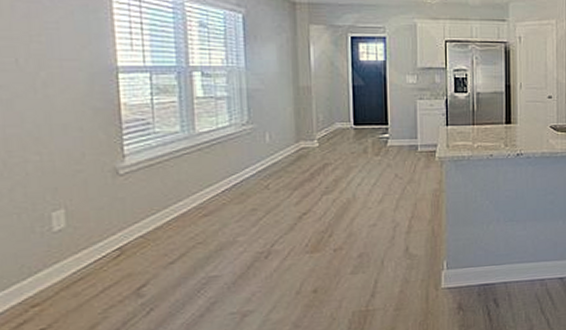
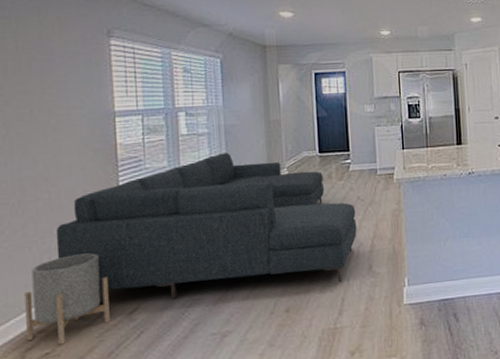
planter: none [14,223,115,321] -> present [25,253,110,345]
sofa: none [49,120,394,275] -> present [55,153,357,299]

